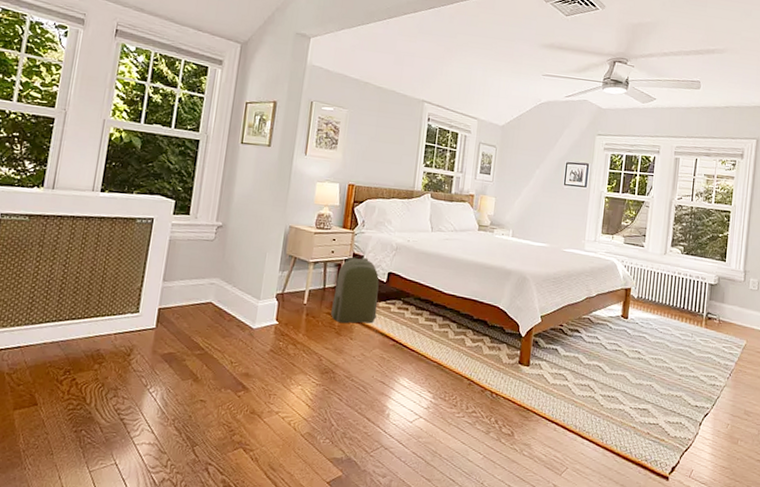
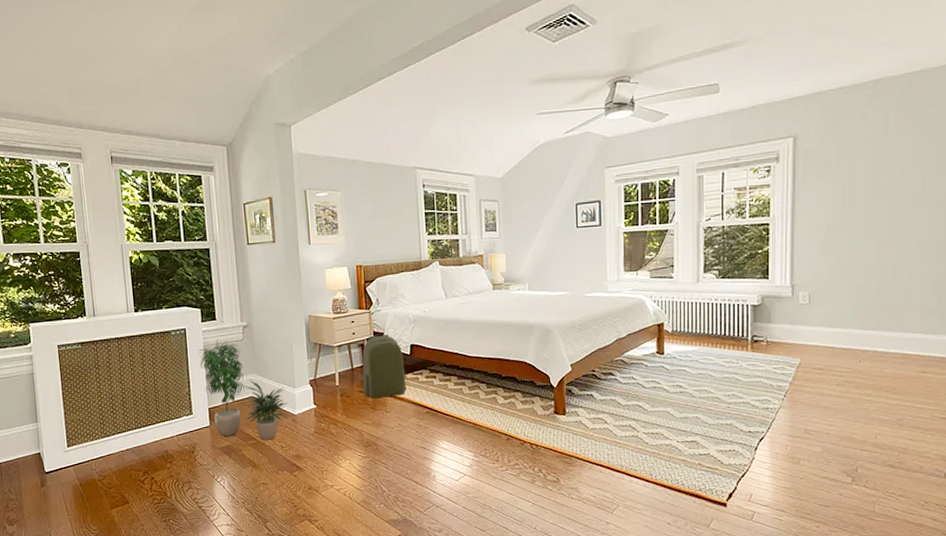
potted plant: none [159,235,249,353] -> present [198,339,289,440]

